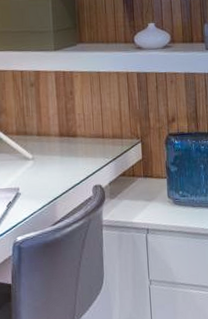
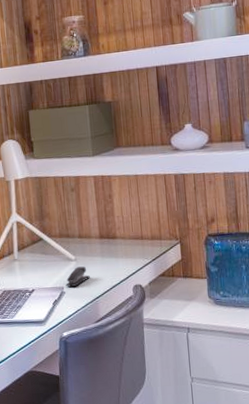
stapler: none [22,166,48,188] -> present [66,266,90,287]

